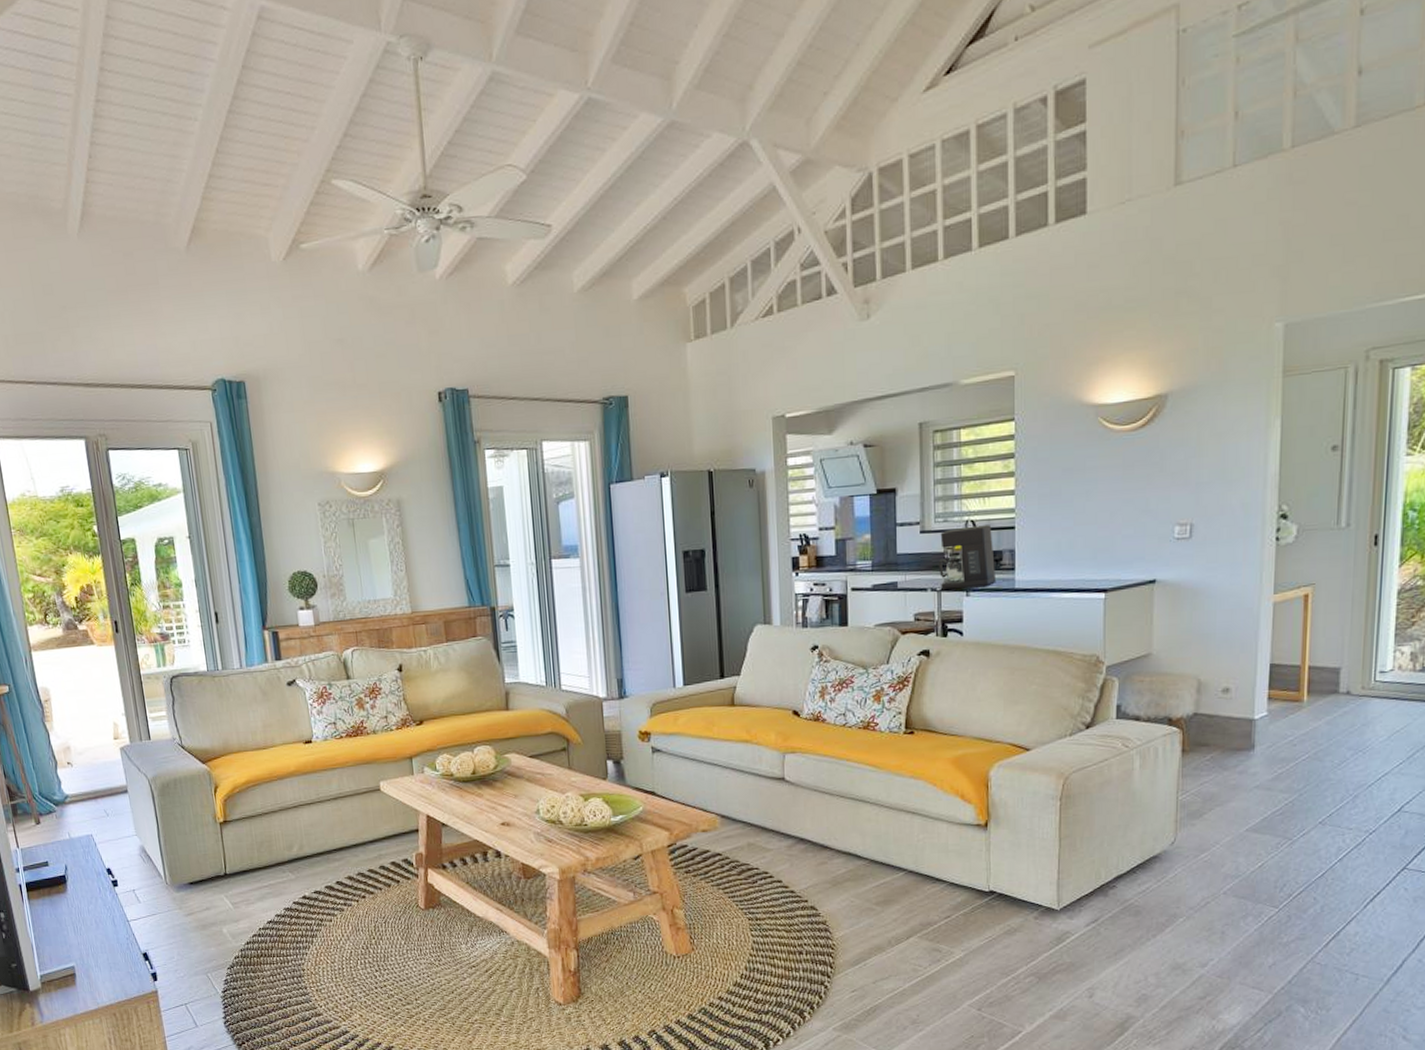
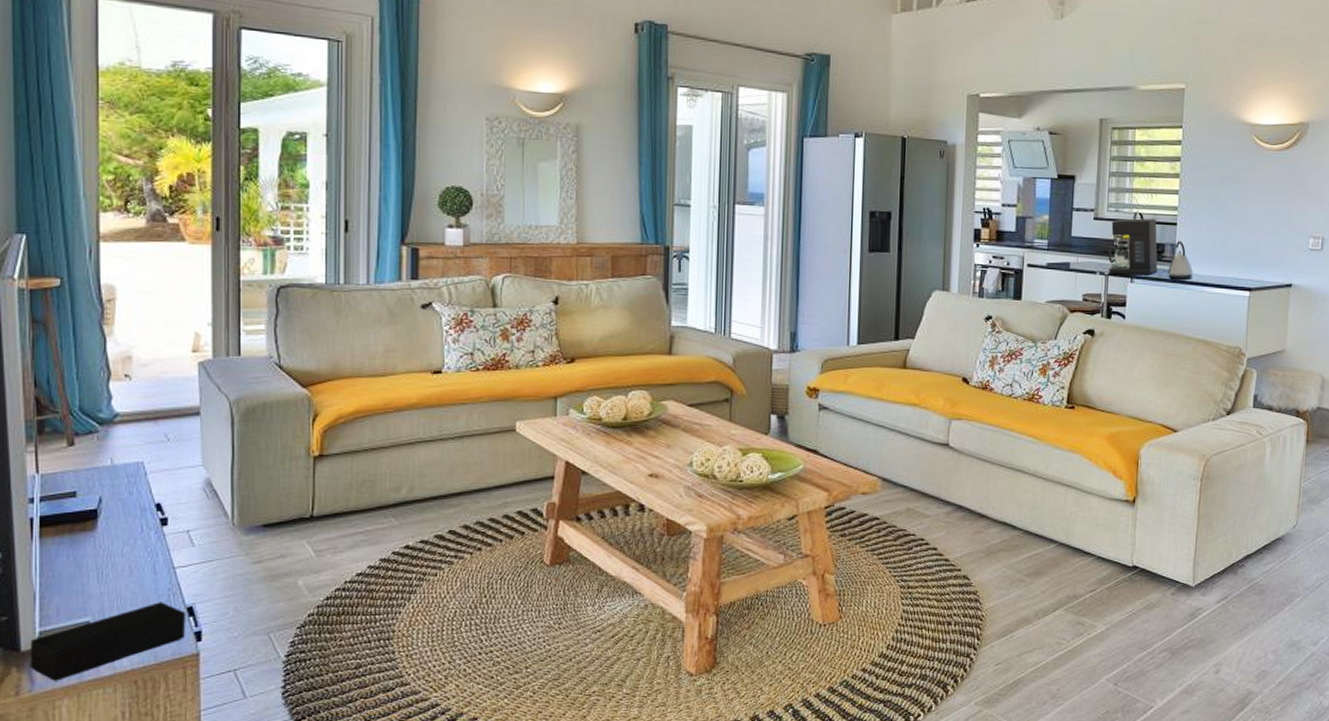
speaker: none [35,949,145,1014] -> present [29,602,186,681]
kettle: none [1008,546,1038,590] -> present [1168,241,1194,281]

